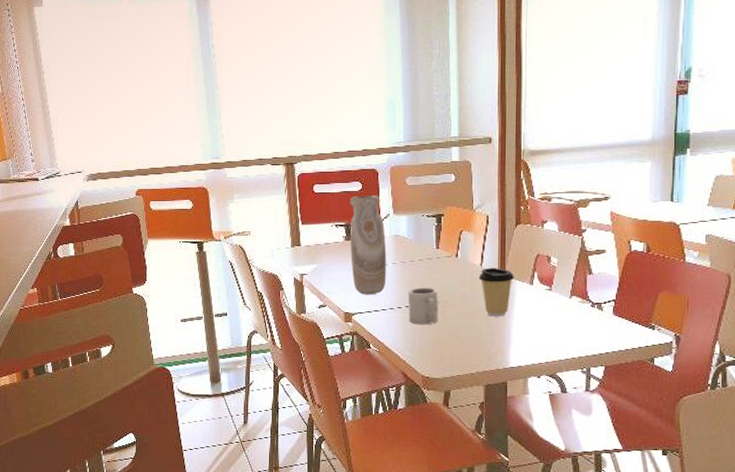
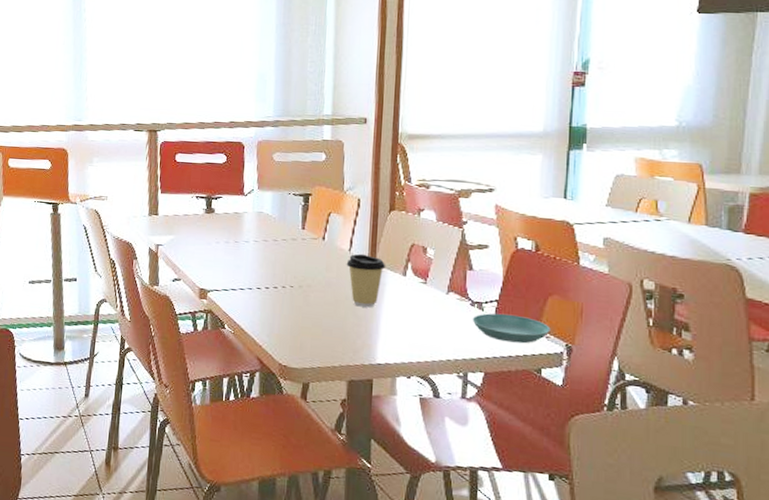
vase: present [350,196,387,295] -> none [209,168,249,273]
cup: present [407,288,438,325] -> none [268,268,302,310]
saucer: none [593,311,661,337] -> present [472,313,551,344]

